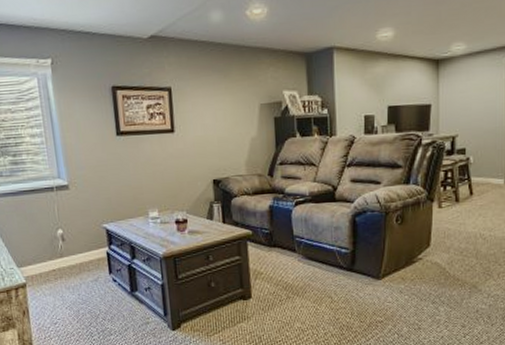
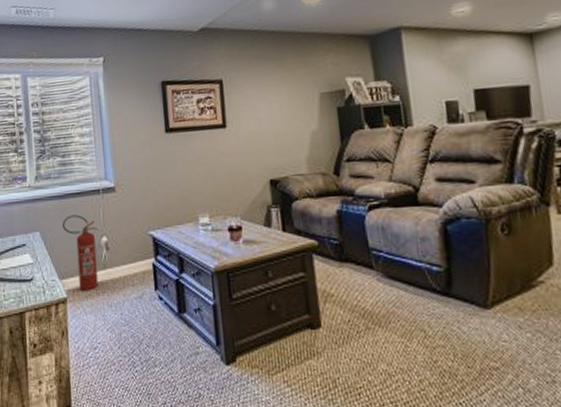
fire extinguisher: none [17,210,56,277] -> present [62,215,98,291]

